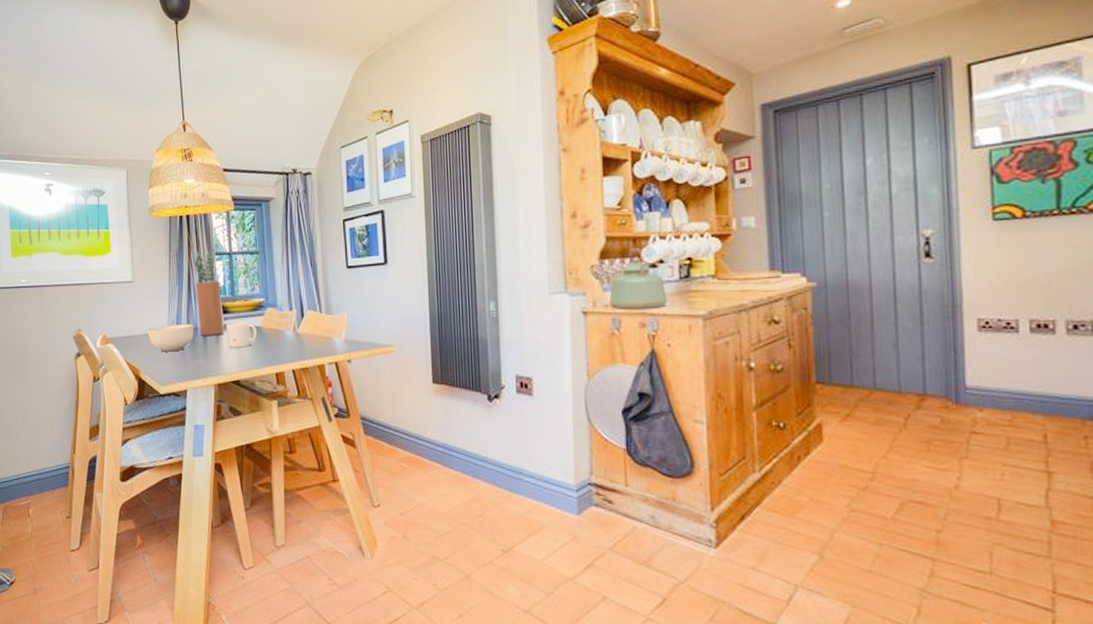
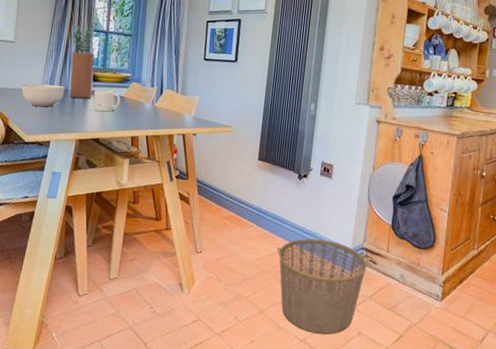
basket: none [474,477,601,602] -> present [277,238,369,335]
kettle: present [609,247,668,310] -> none [397,78,437,126]

